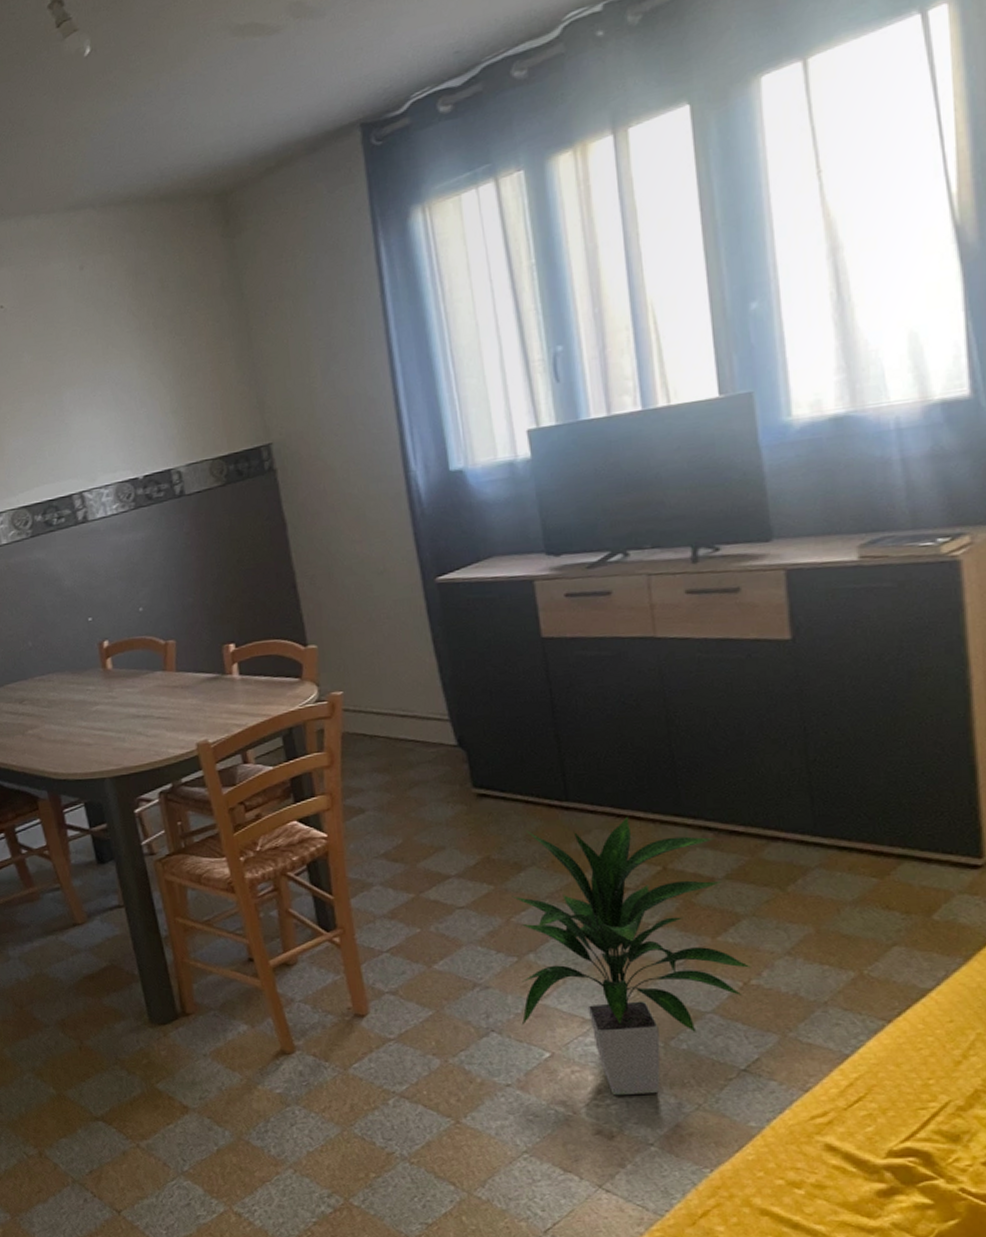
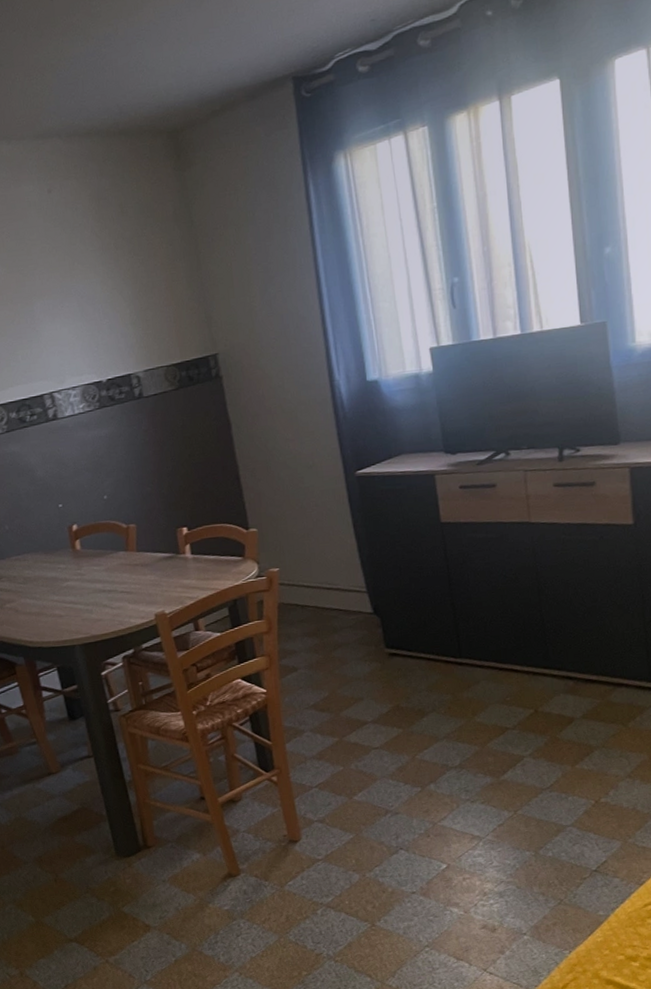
indoor plant: present [512,817,753,1096] -> none [416,670,602,896]

